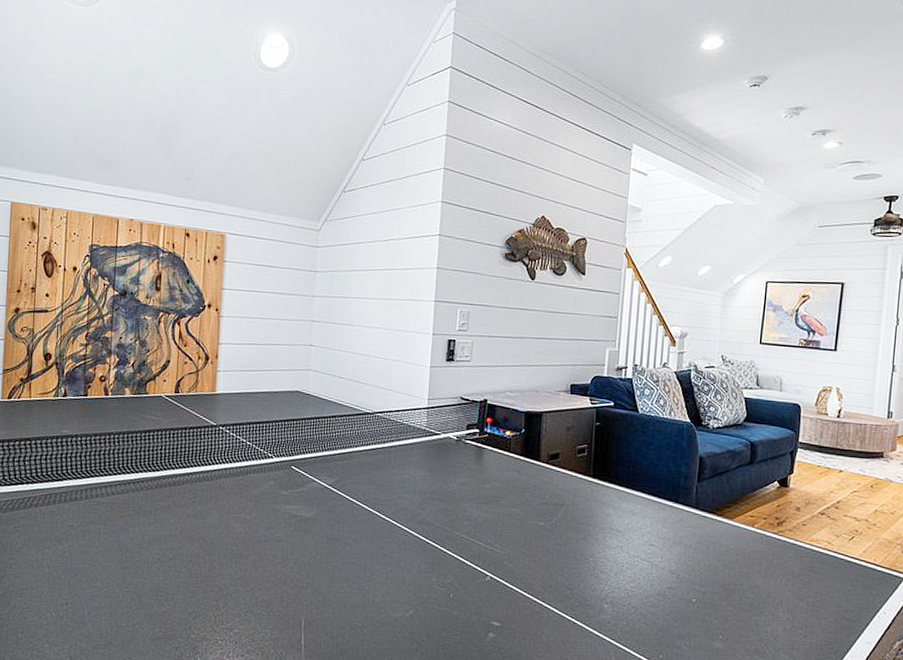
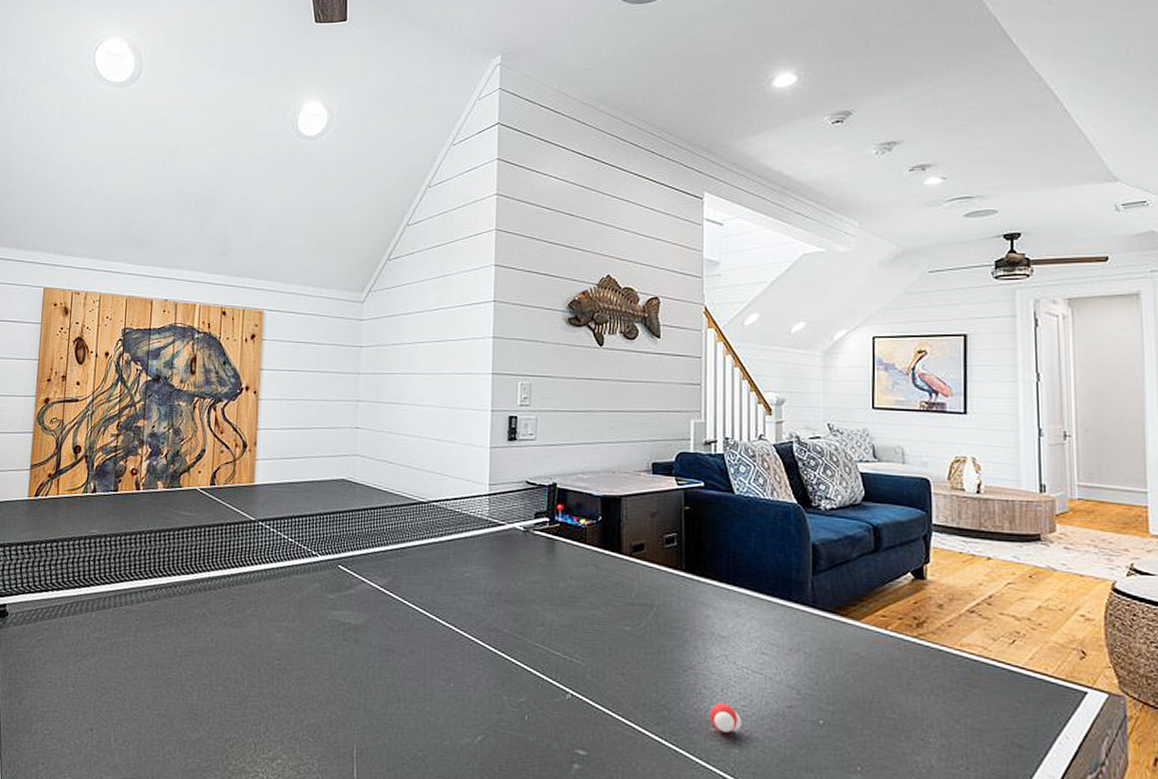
ping-pong ball: none [604,584,630,609] -> present [709,702,742,733]

